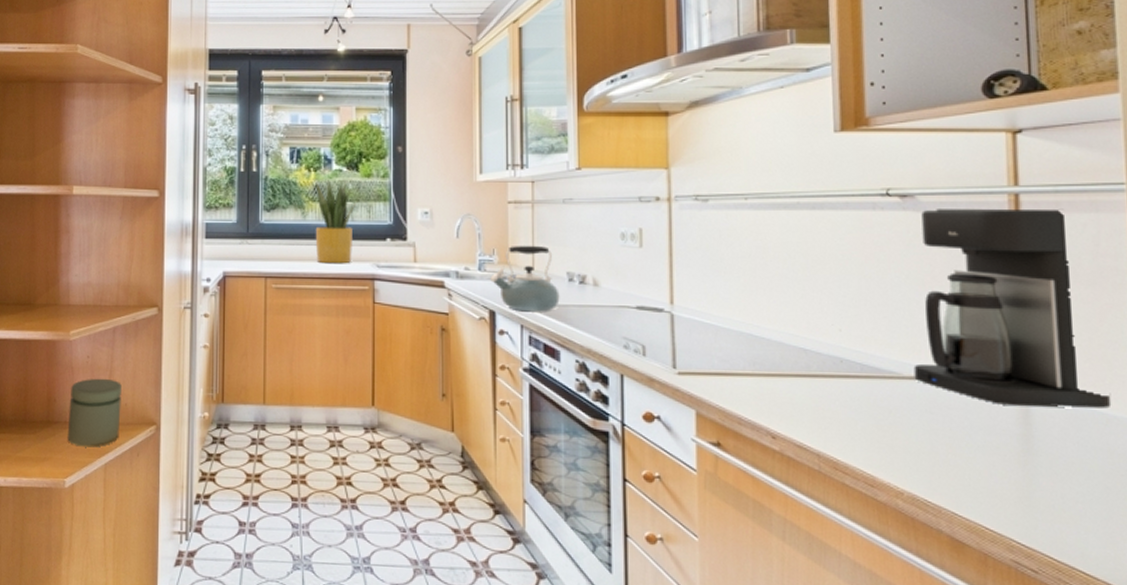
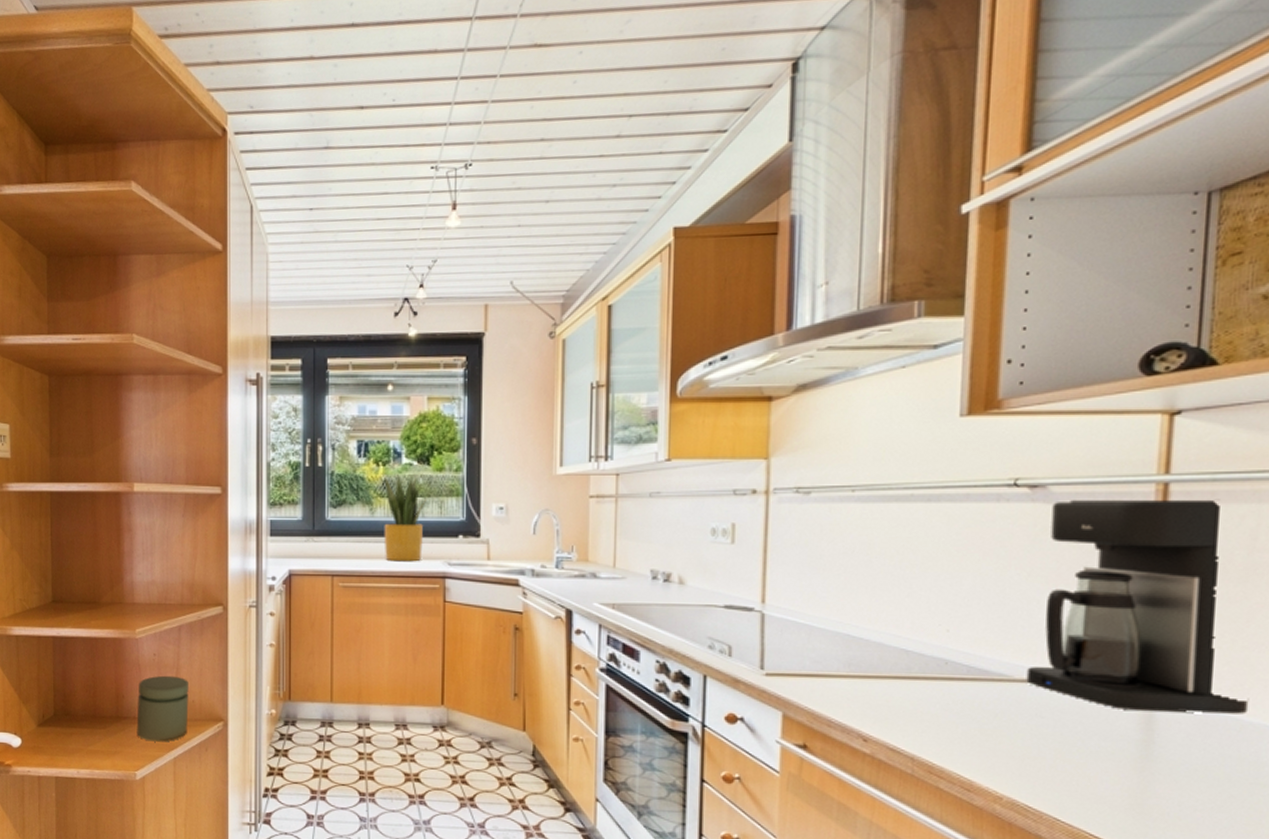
kettle: present [490,245,560,312] -> none [568,541,642,611]

